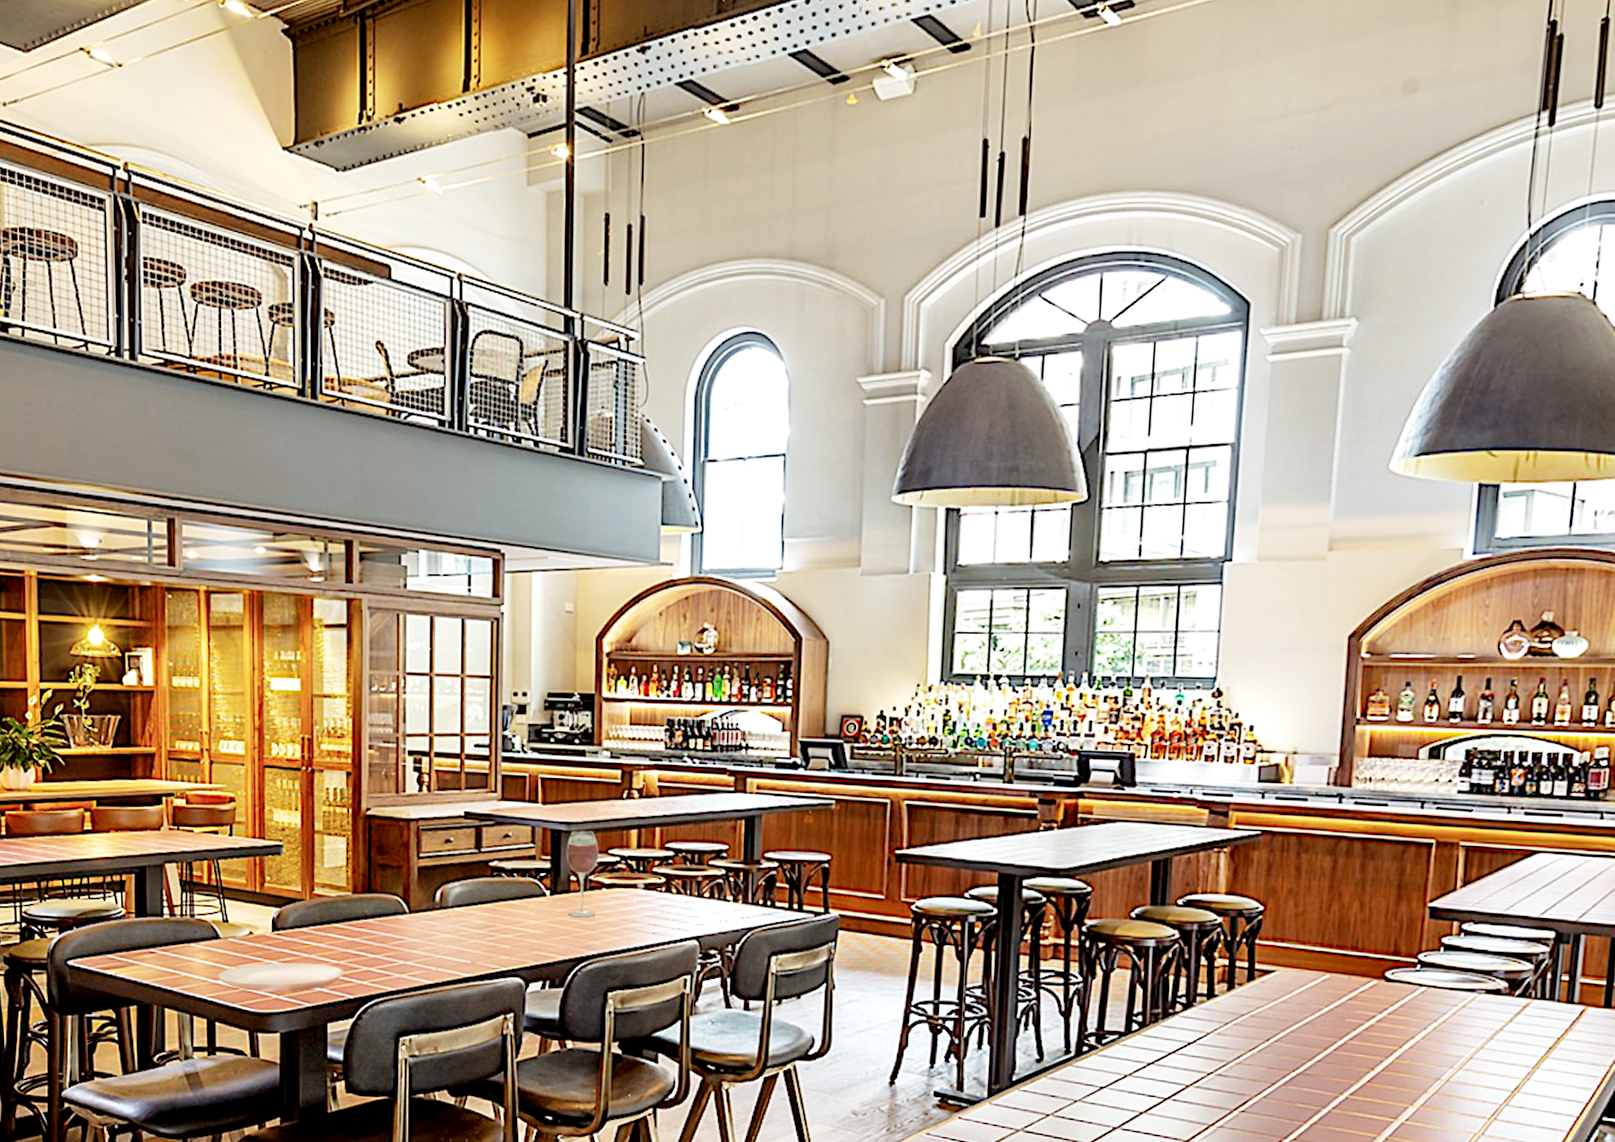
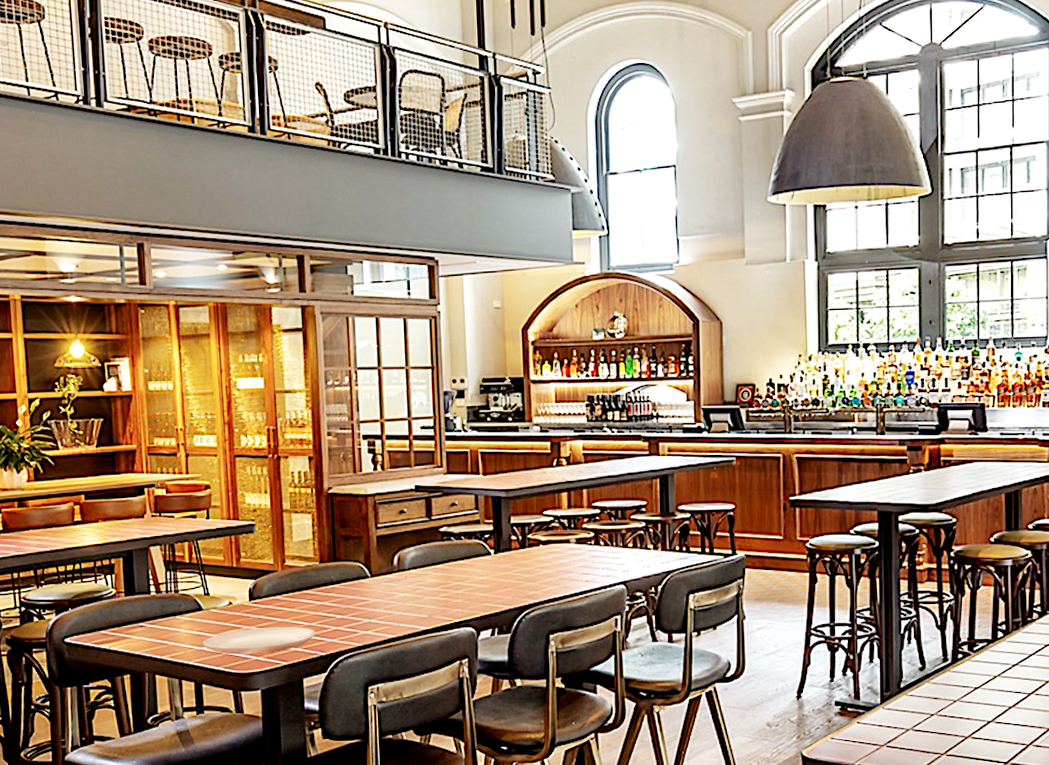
wineglass: present [566,830,599,918] -> none [506,496,535,572]

